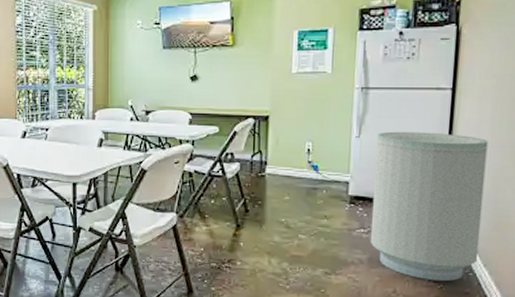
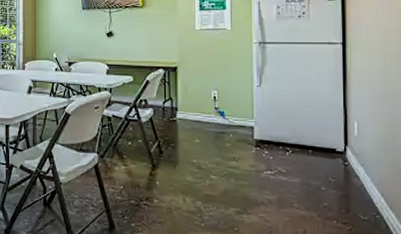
trash can: present [370,131,488,282] -> none [276,81,384,223]

